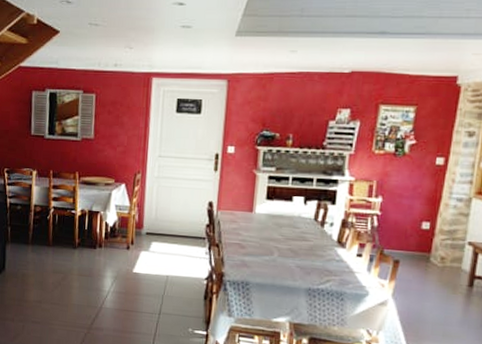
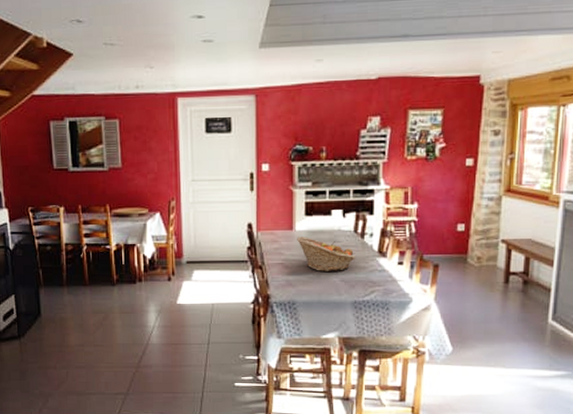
fruit basket: none [256,219,315,257] -> present [297,237,356,271]

